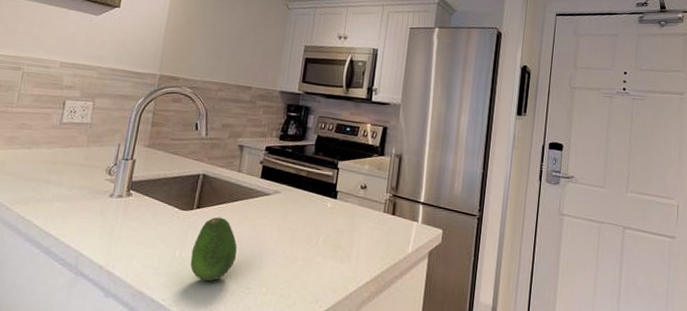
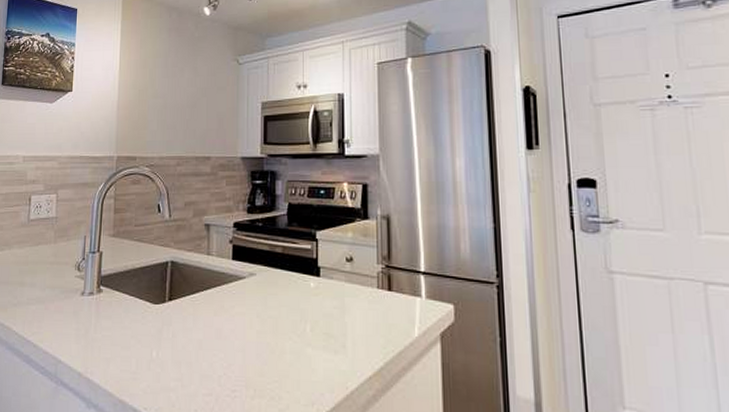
fruit: present [190,217,237,281] -> none [168,308,216,385]

